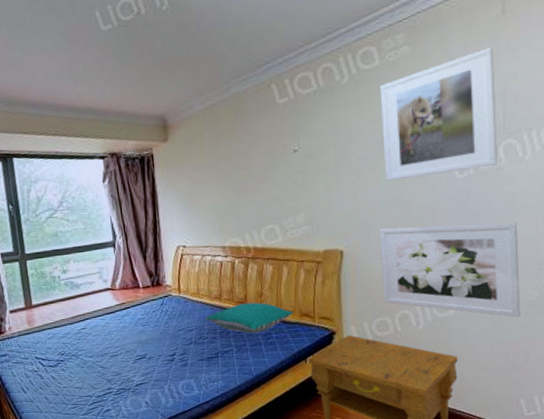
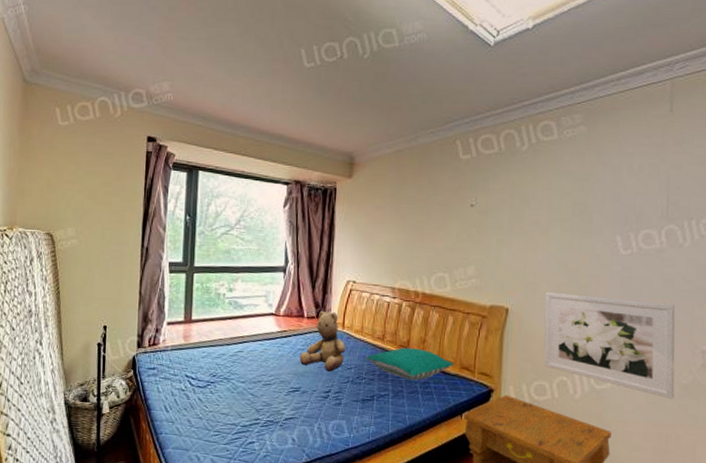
teddy bear: none [141,278,185,336] -> present [299,310,346,372]
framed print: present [380,47,498,181] -> none [554,139,661,248]

